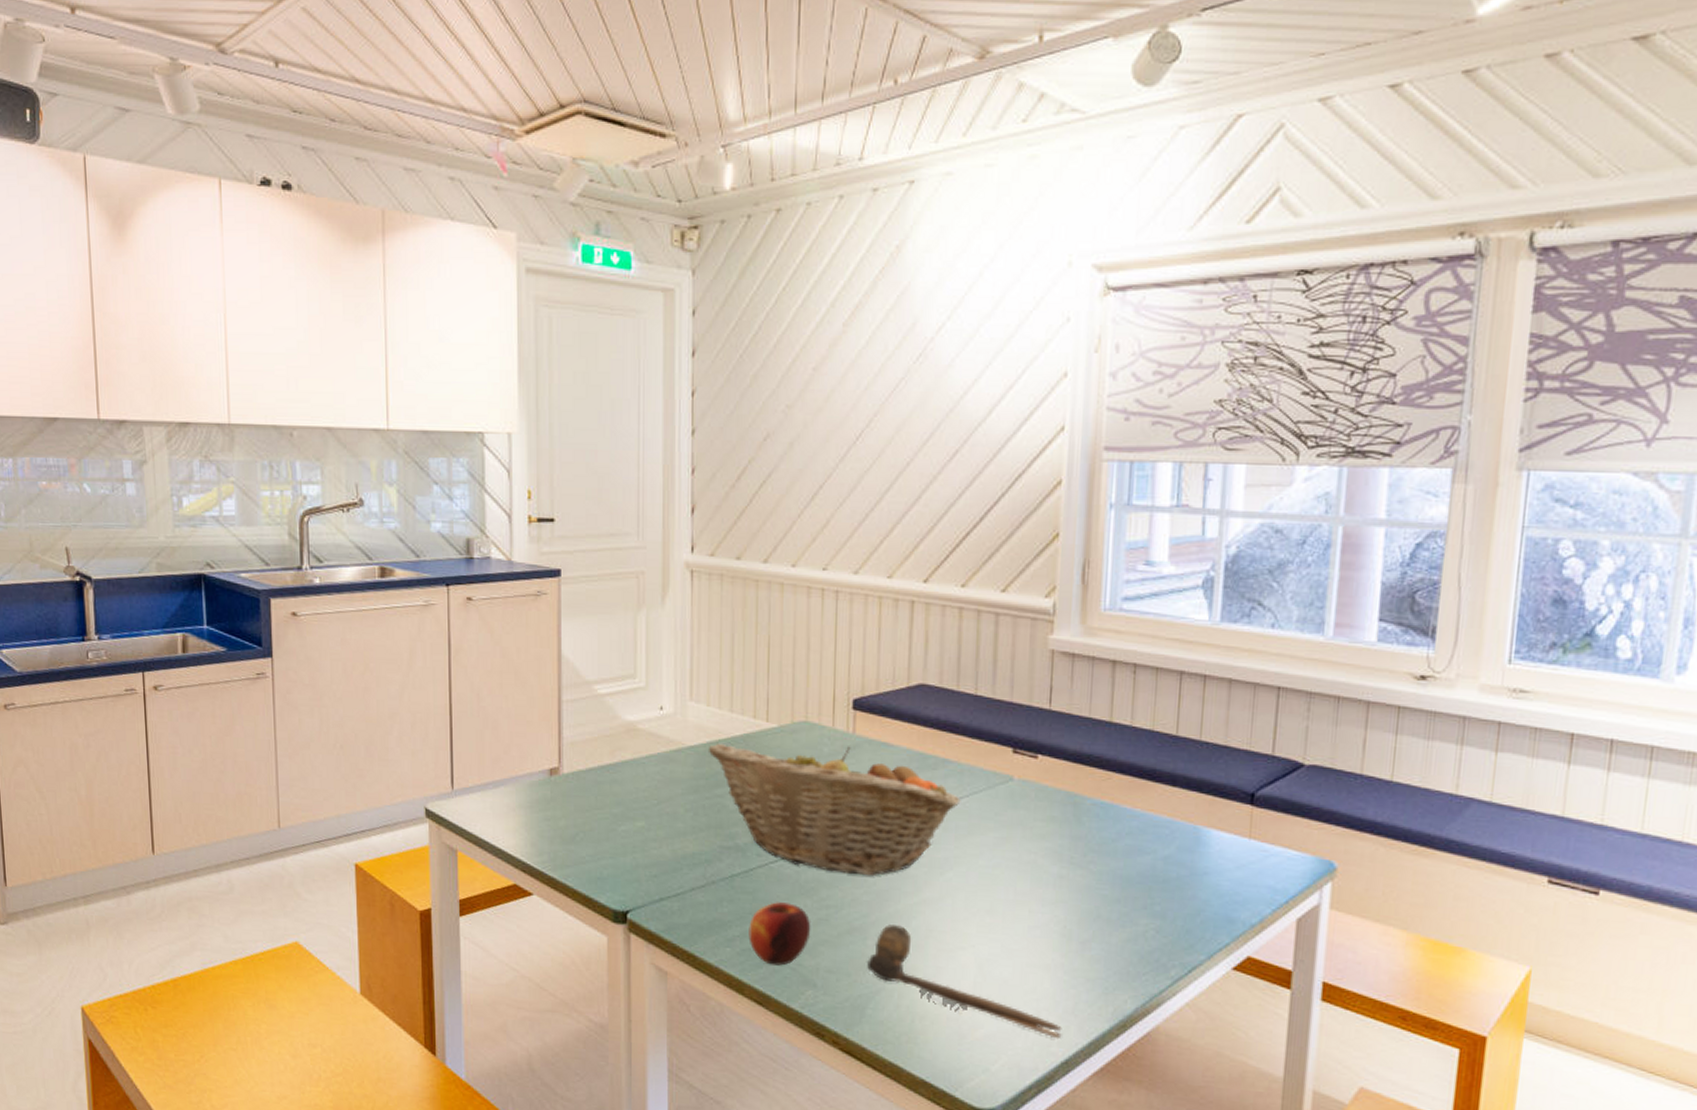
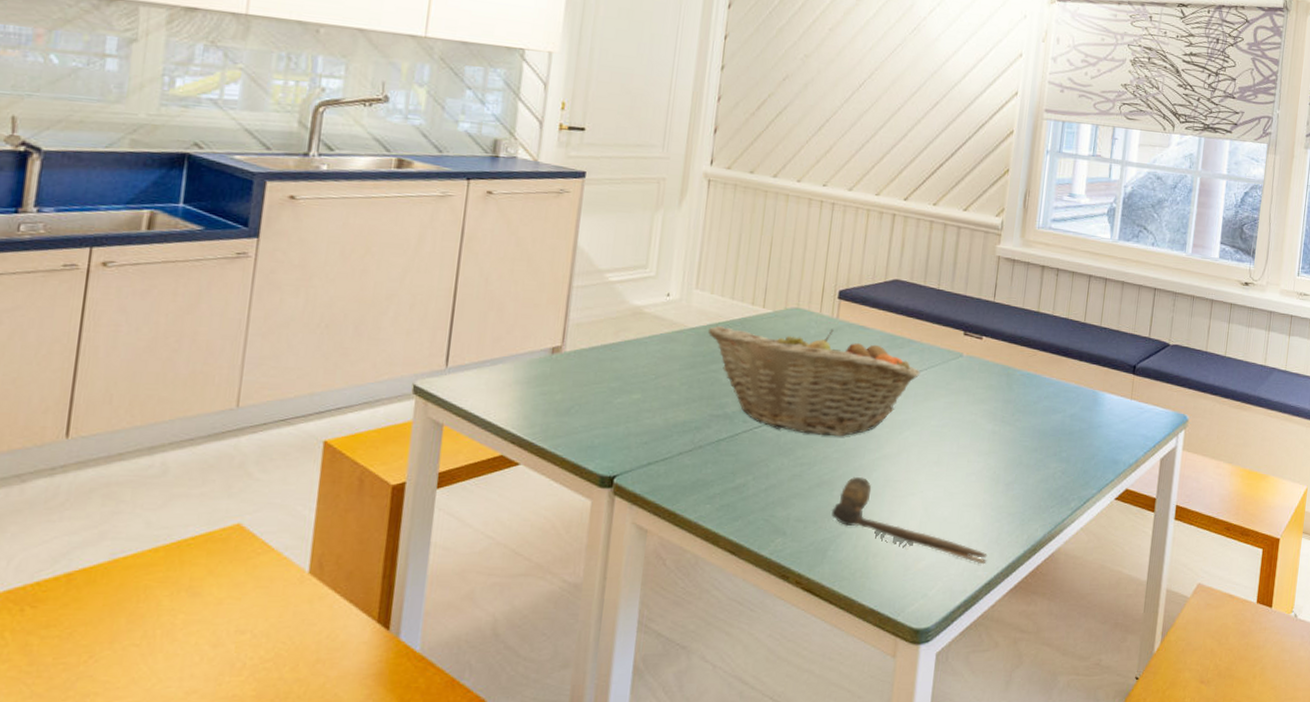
apple: present [748,902,811,966] -> none [728,462,787,518]

